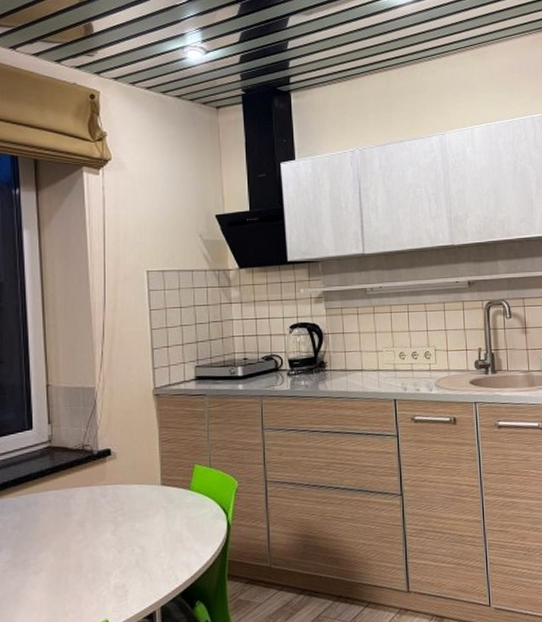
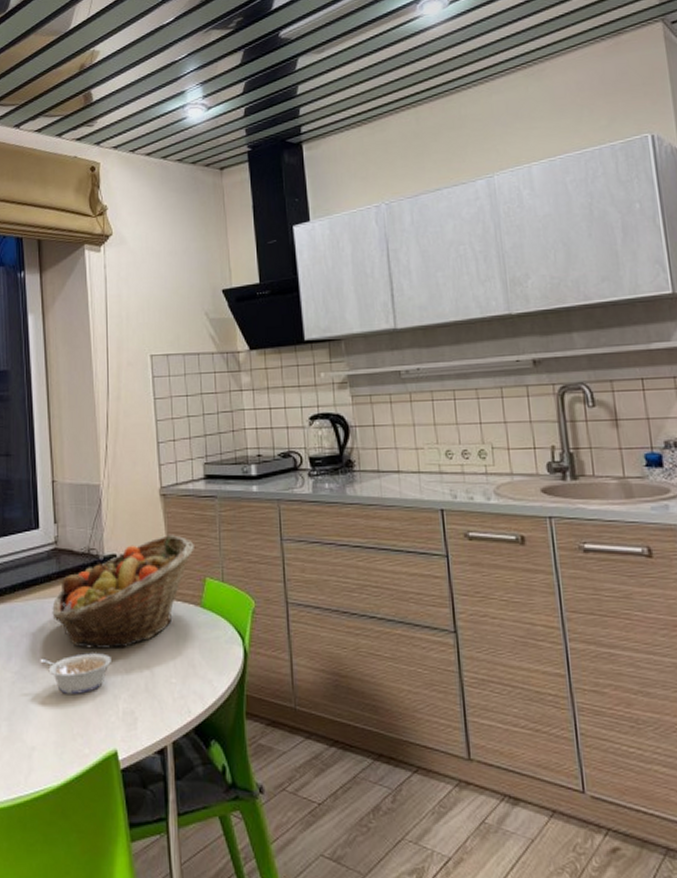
legume: none [32,537,104,576] -> present [40,653,111,694]
fruit basket: none [45,429,186,534] -> present [52,535,196,649]

